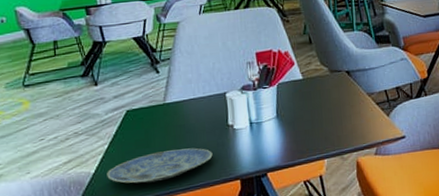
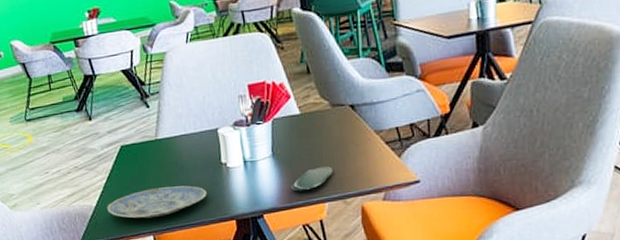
oval tray: none [293,125,331,149] -> present [290,166,333,191]

